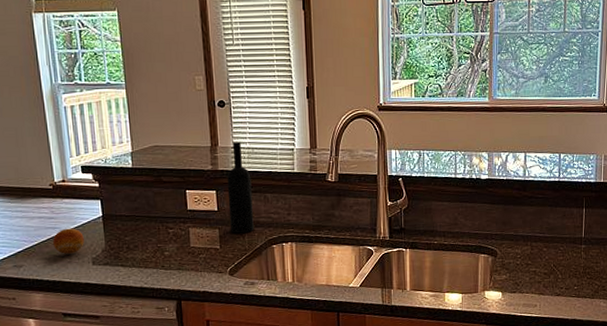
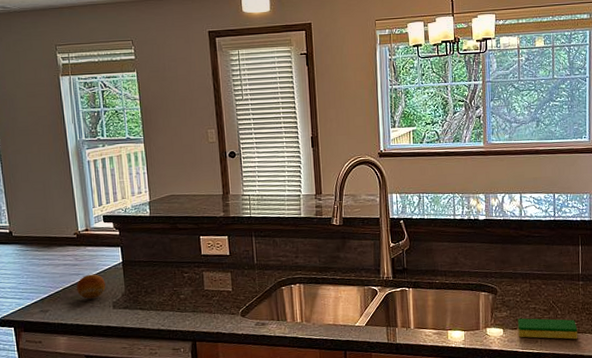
wine bottle: present [227,141,254,234] -> none [238,189,264,276]
dish sponge: none [516,281,578,304] -> present [517,318,578,339]

